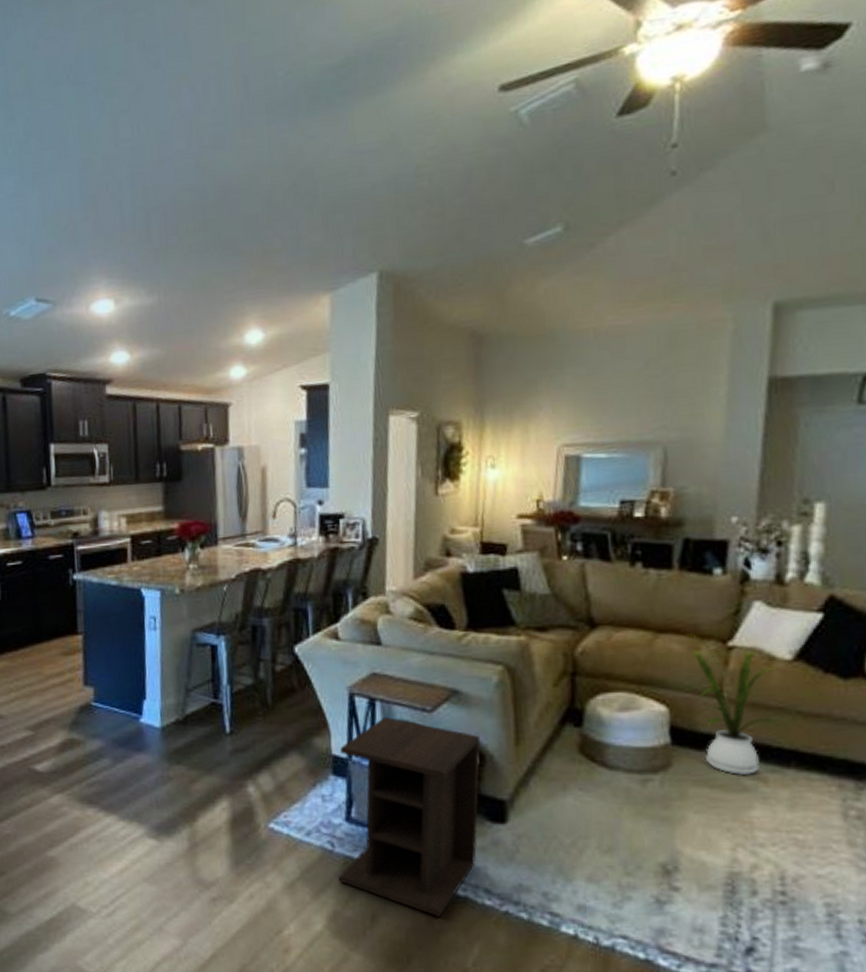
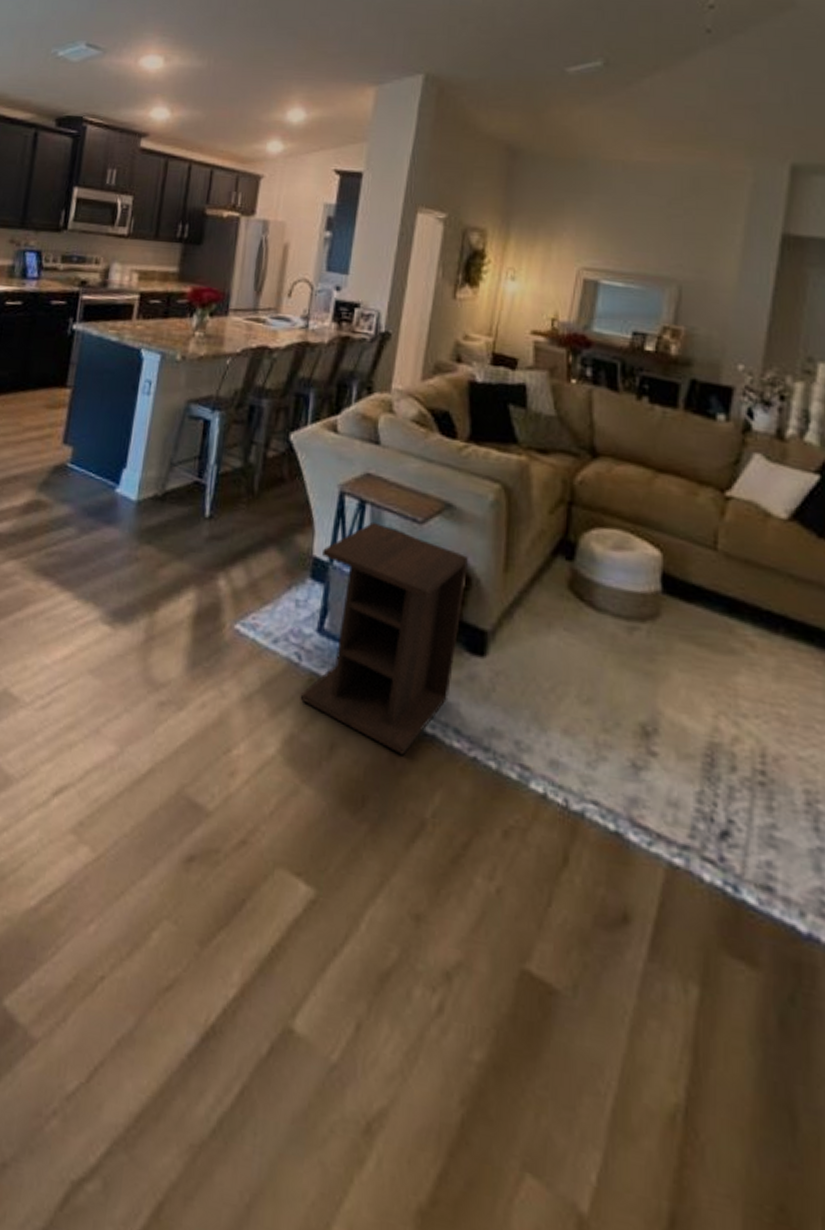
house plant: present [686,632,782,775] -> none [685,476,773,636]

